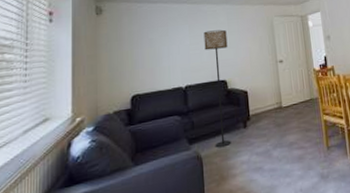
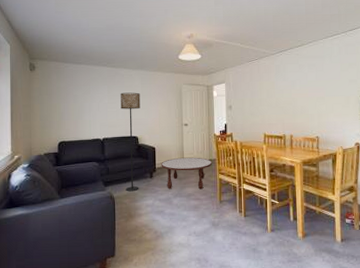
coffee table: none [255,97,315,140] -> present [161,157,213,190]

